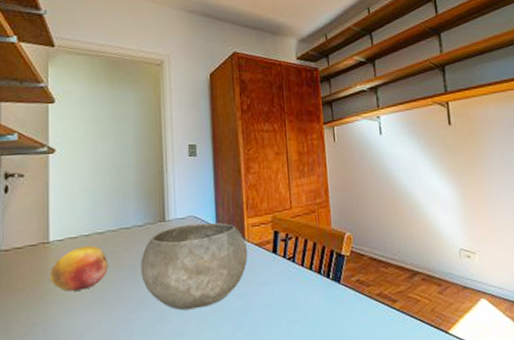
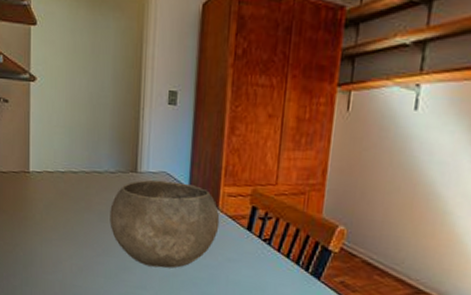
fruit: present [49,245,109,291] -> none [29,182,81,224]

